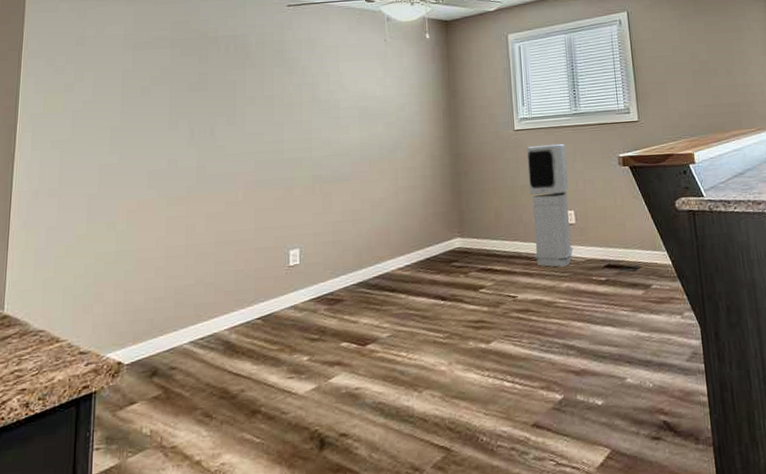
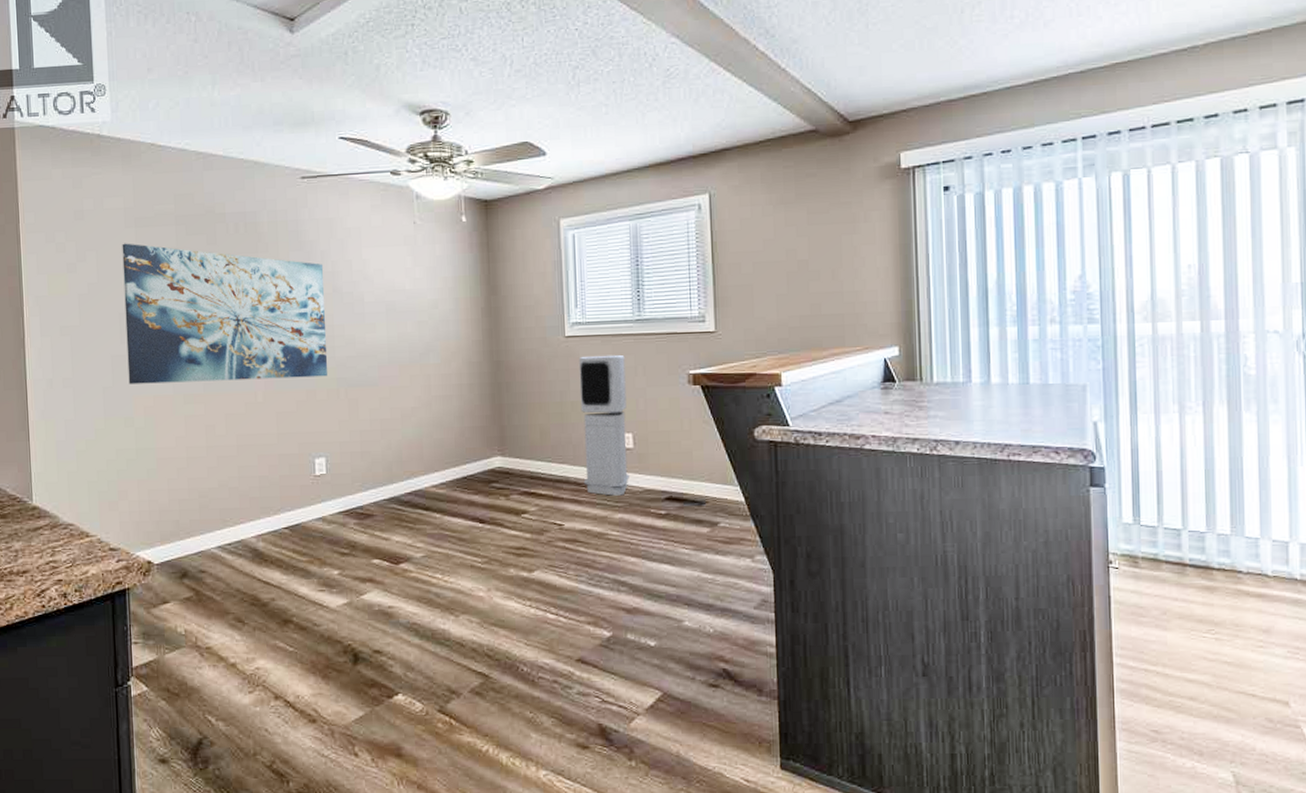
wall art: none [114,64,305,191] -> present [122,243,327,384]

